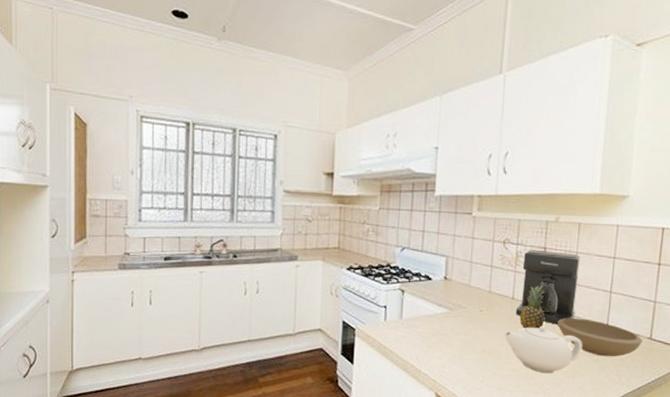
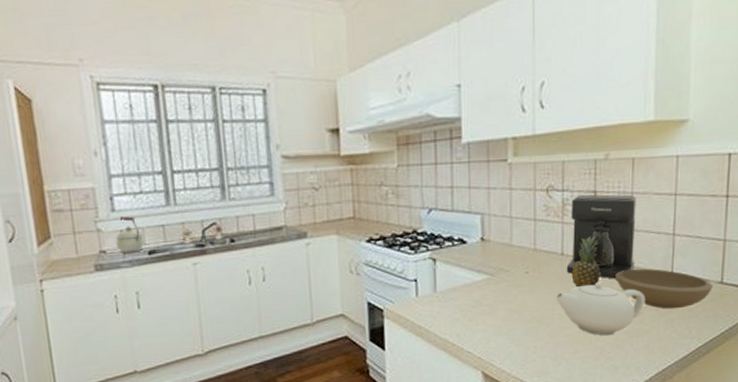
kettle: none [138,226,163,257] -> present [115,216,145,253]

